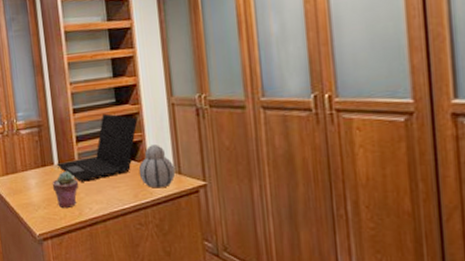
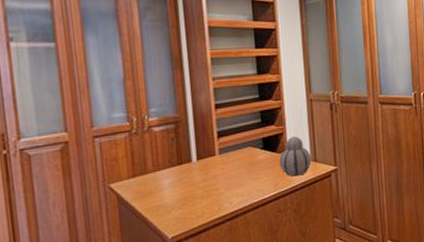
potted succulent: present [52,170,79,209] -> none [189,167,219,207]
laptop: present [56,113,138,182] -> none [194,109,279,177]

